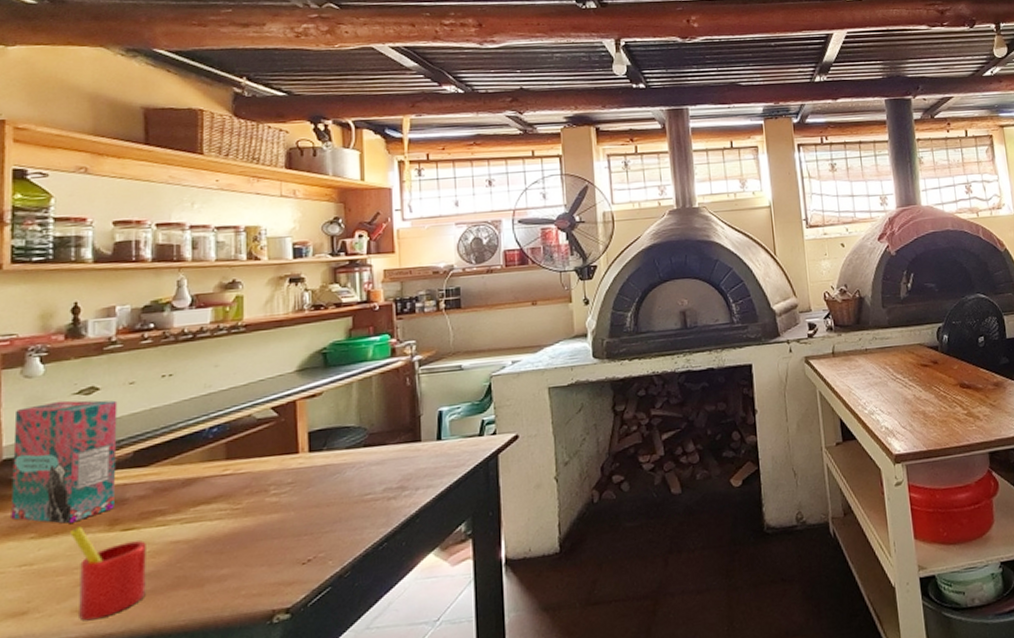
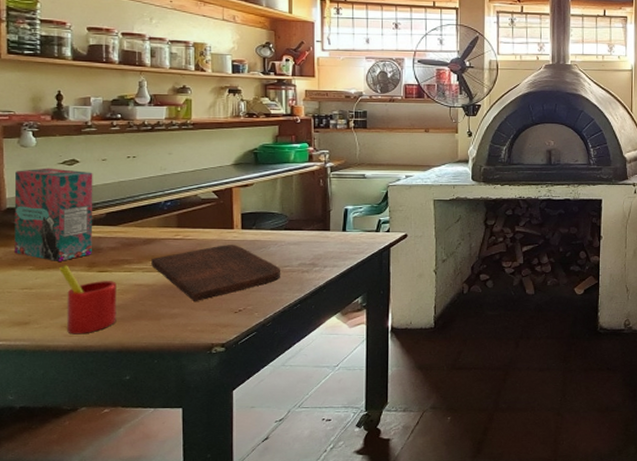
cutting board: none [192,473,361,557] -> present [151,245,281,302]

